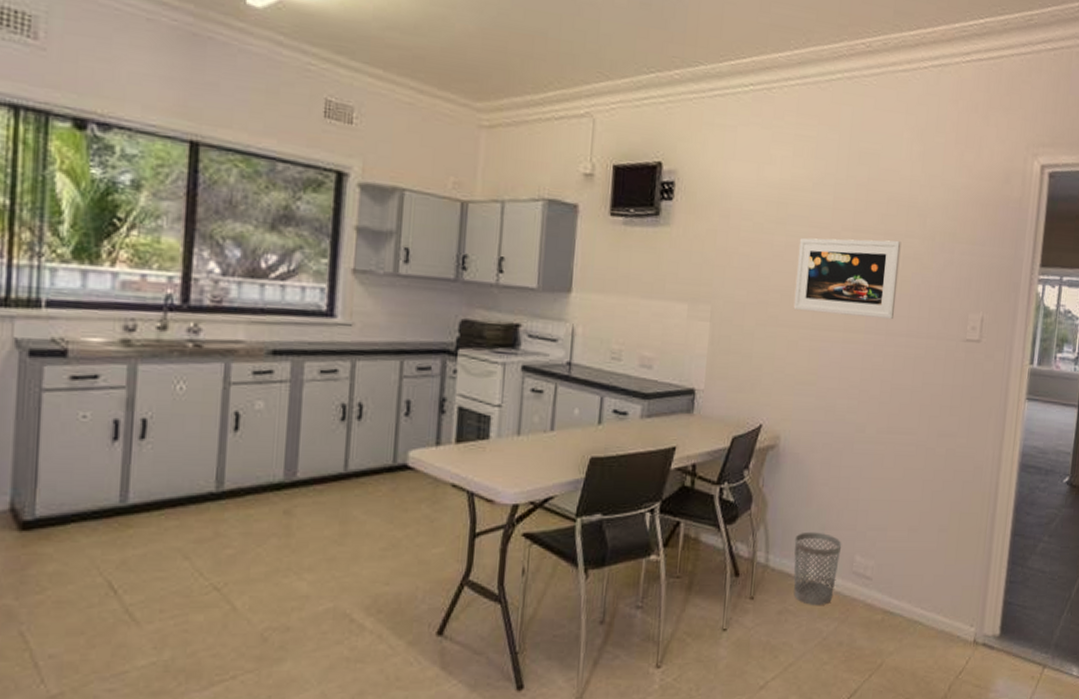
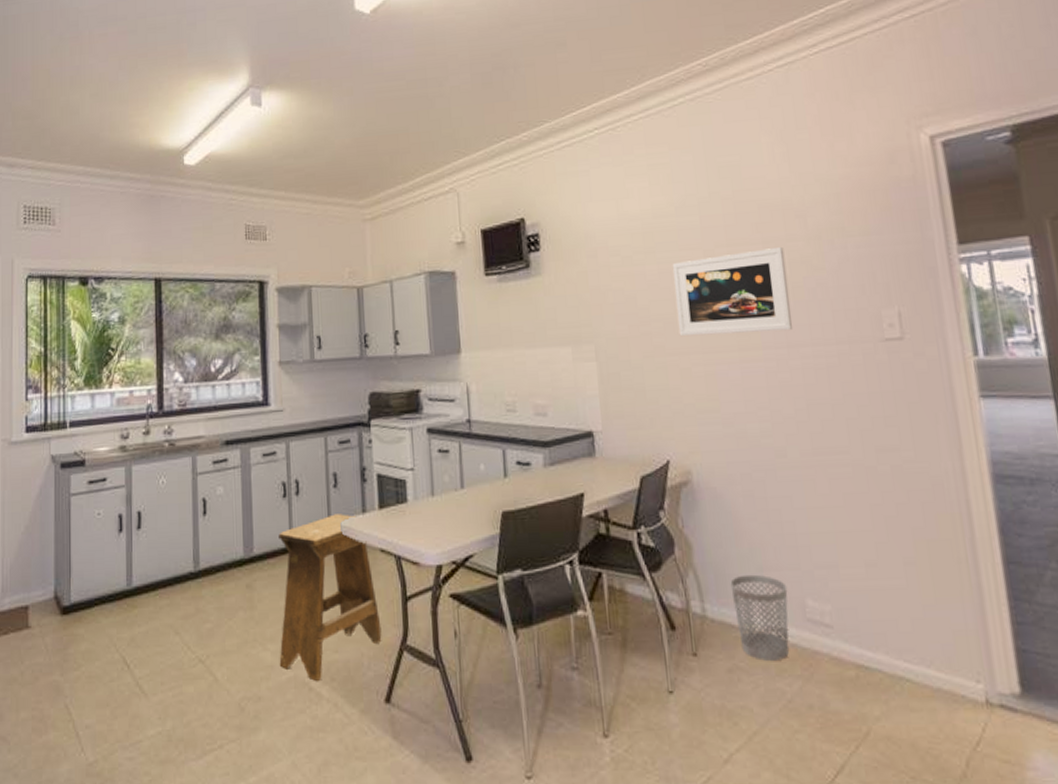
stool: none [316,444,443,612] -> present [278,514,382,681]

